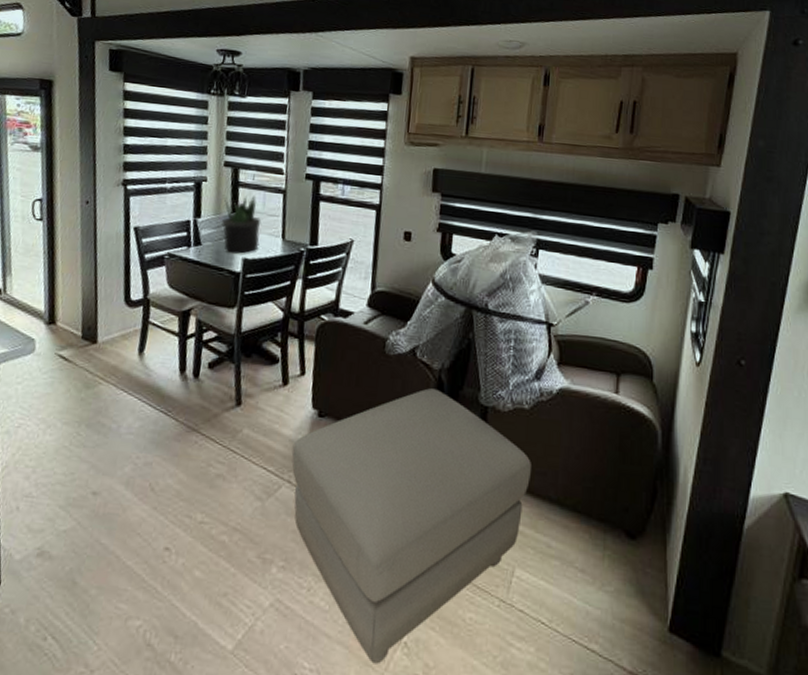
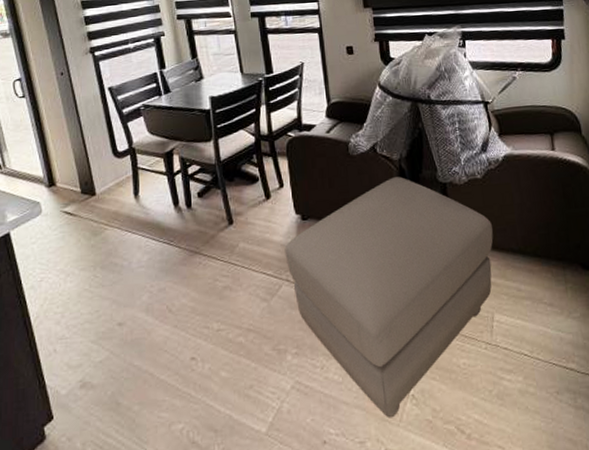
planter: present [222,195,262,254] -> none [181,40,222,94]

